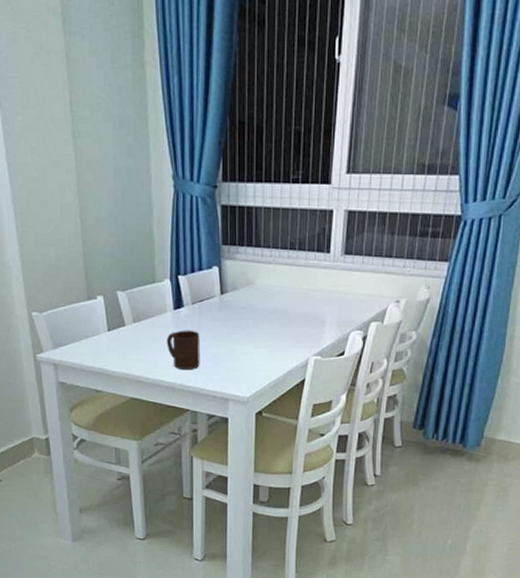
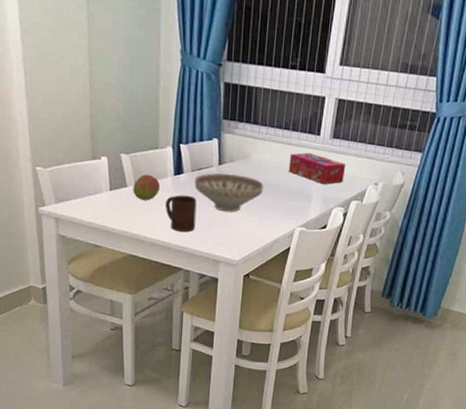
fruit: none [132,311,159,339] -> present [133,174,160,201]
decorative bowl: none [196,303,271,345] -> present [194,173,264,212]
tissue box: none [297,273,362,307] -> present [288,152,346,185]

